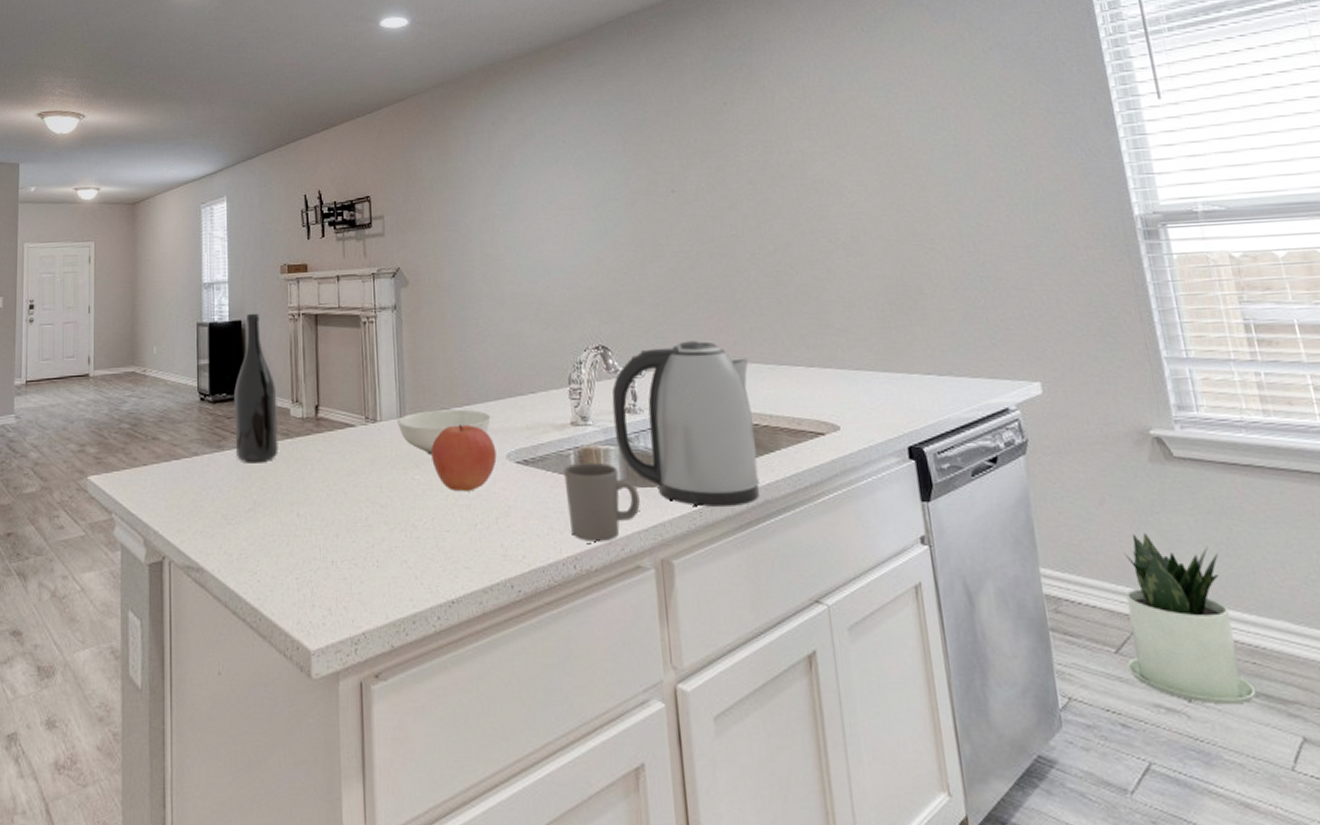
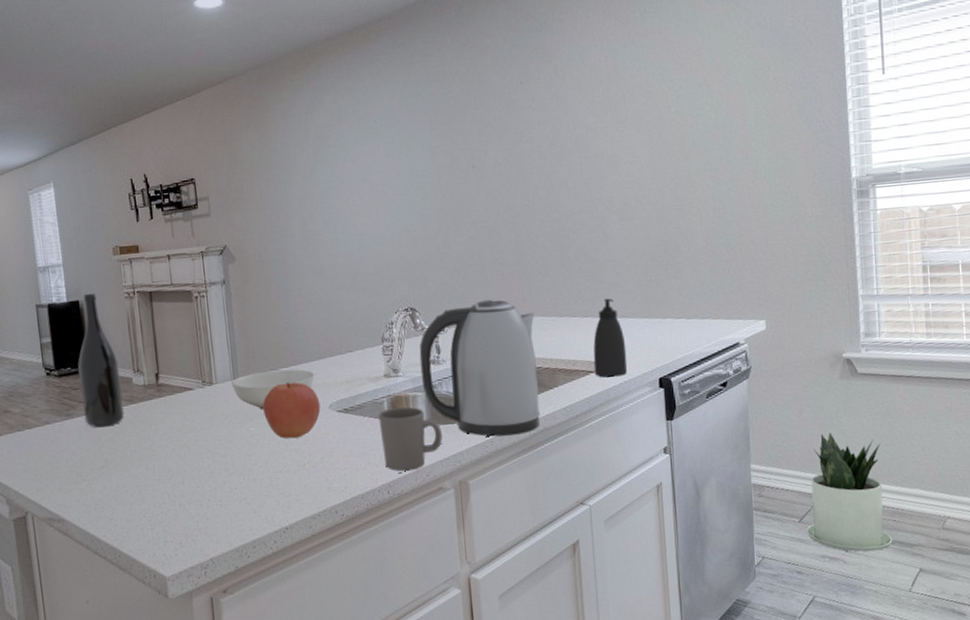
soap dispenser: none [822,346,867,443] -> present [593,298,628,378]

